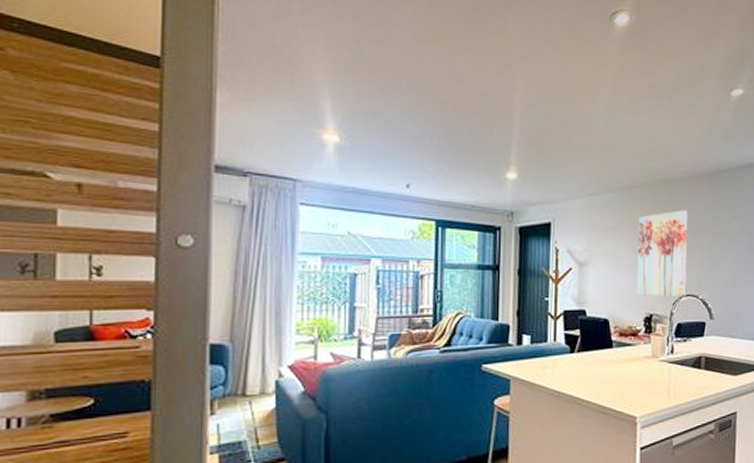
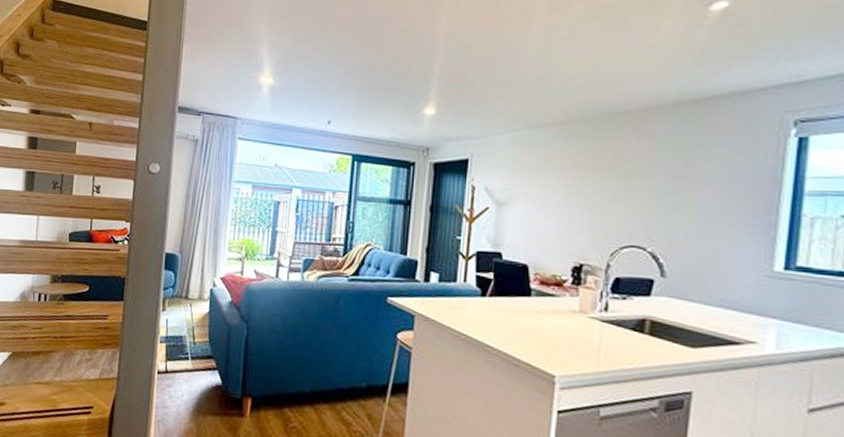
wall art: present [636,210,688,298] -> none [564,148,638,249]

